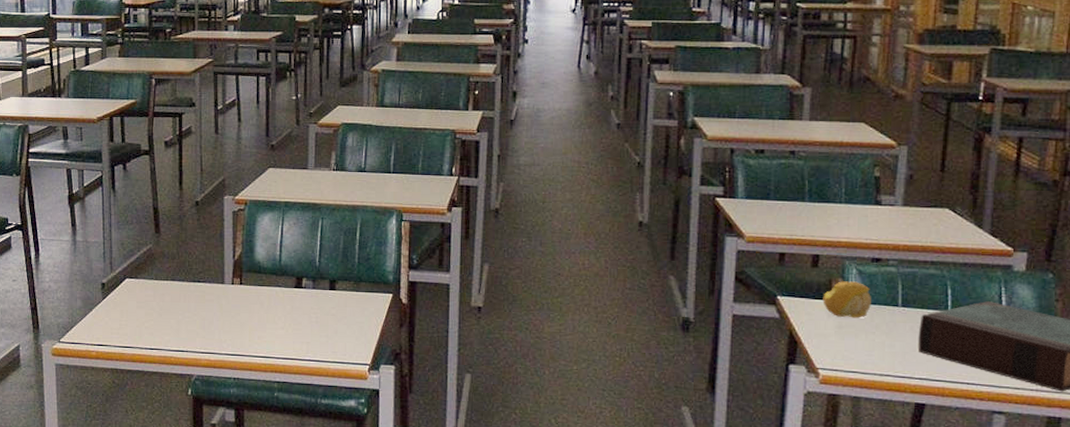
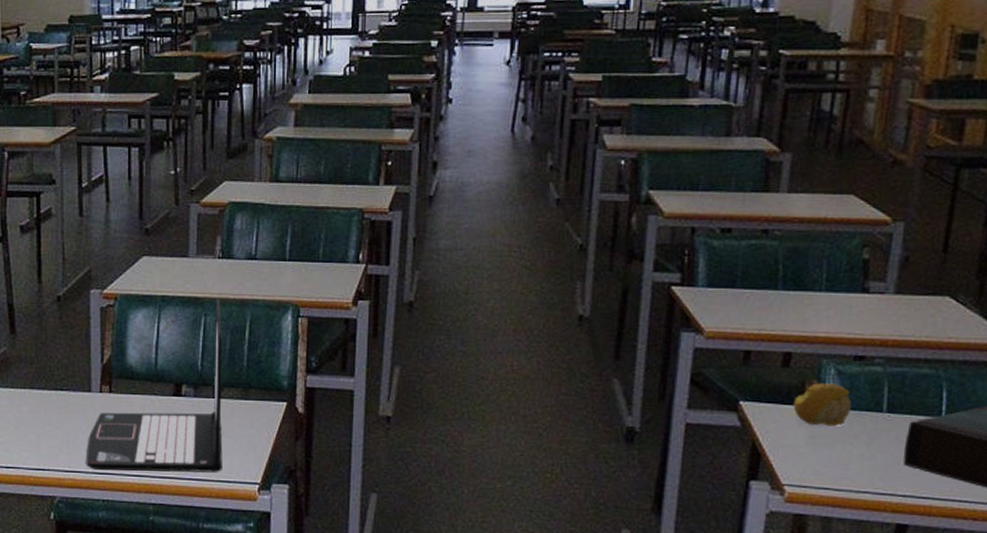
laptop: none [219,204,338,355] -> present [86,298,223,473]

